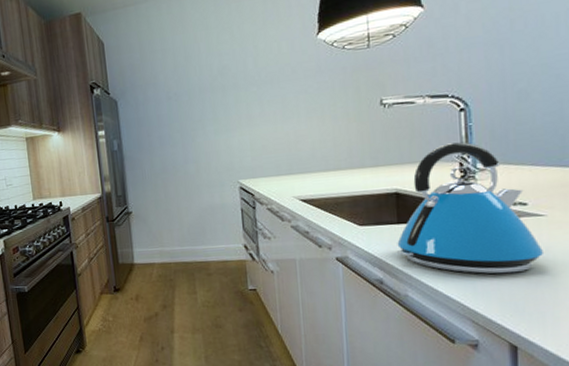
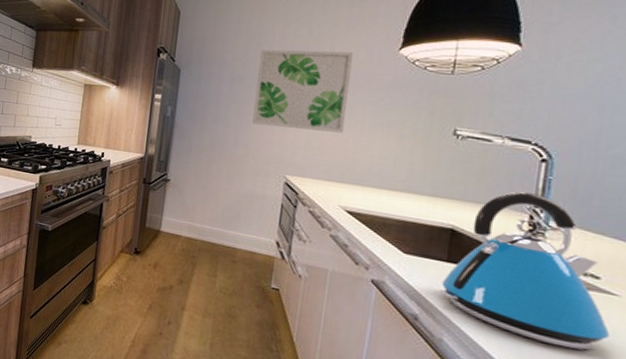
wall art: none [189,47,283,139] -> present [252,49,354,133]

